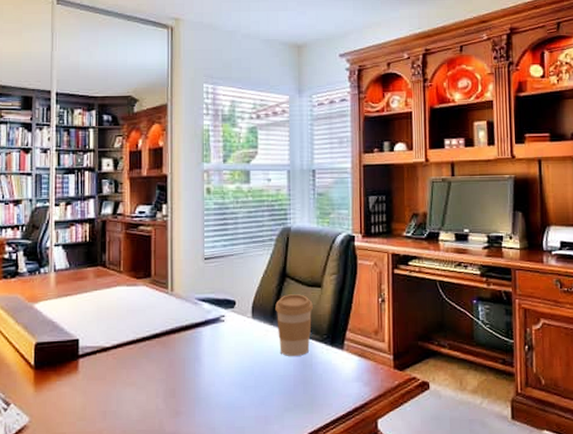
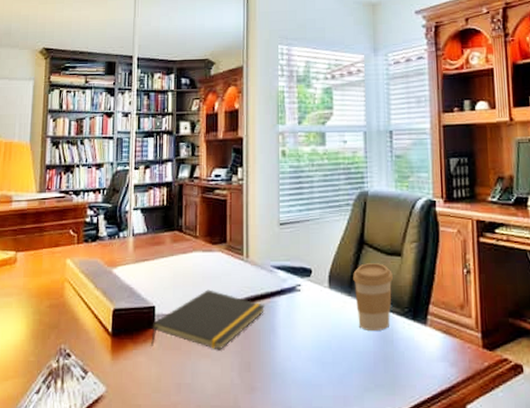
notepad: none [74,322,190,379] -> present [150,289,266,350]

